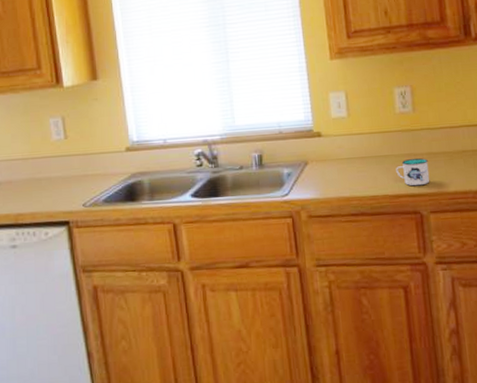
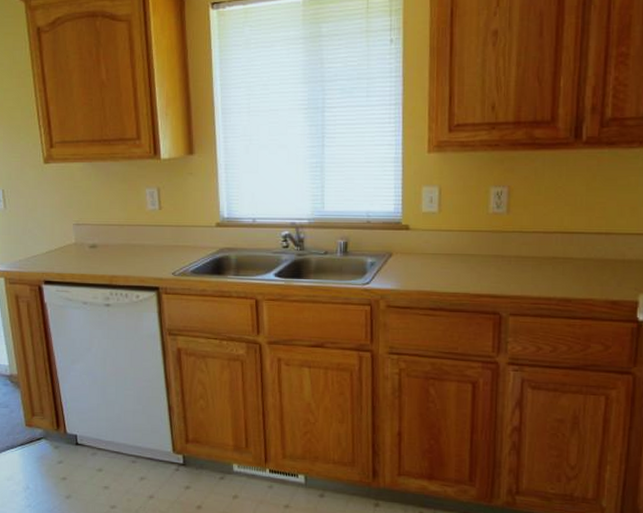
mug: present [396,158,430,186] -> none [481,260,515,288]

